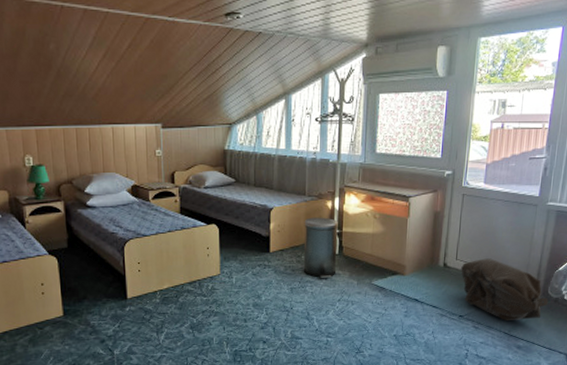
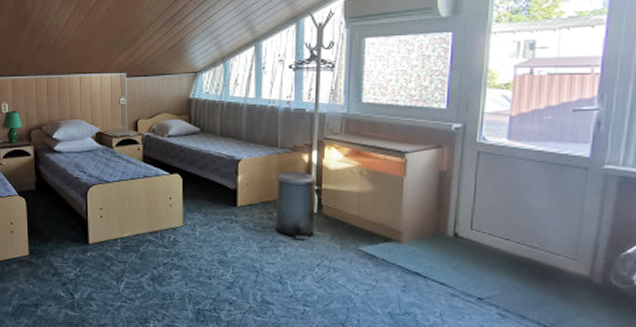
duffel bag: present [461,258,549,321] -> none [478,230,612,313]

